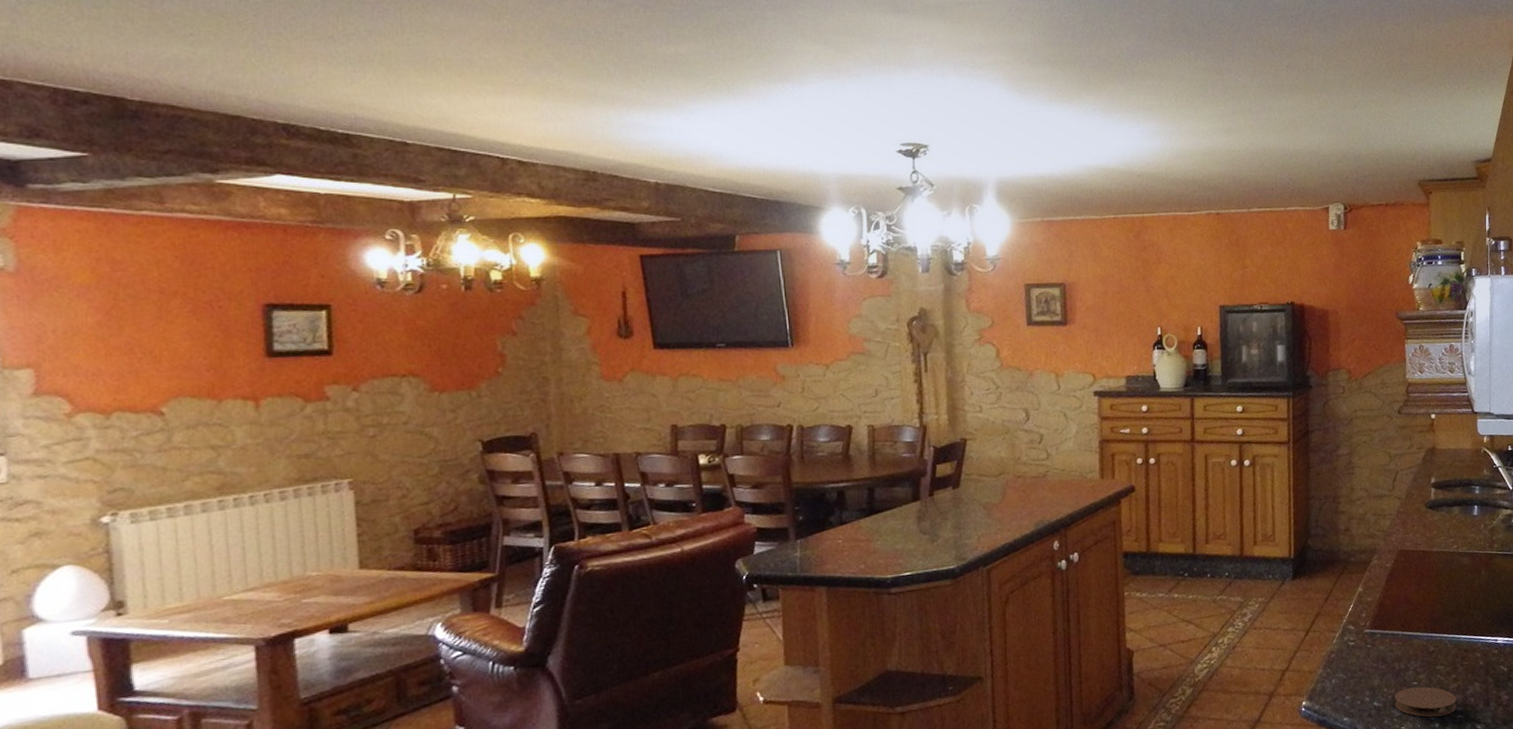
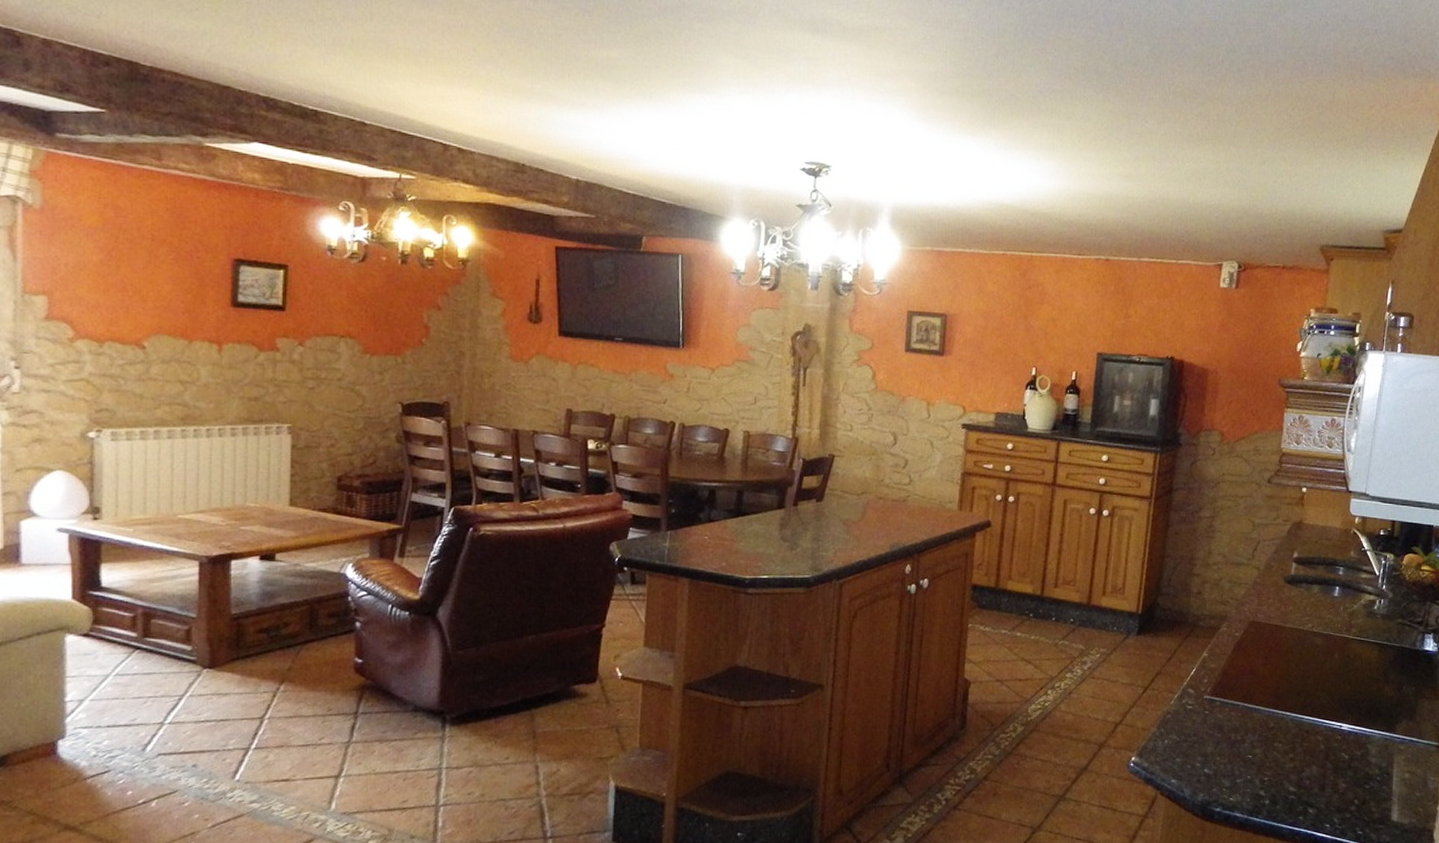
coaster: present [1395,686,1457,717] -> none [1226,760,1291,794]

